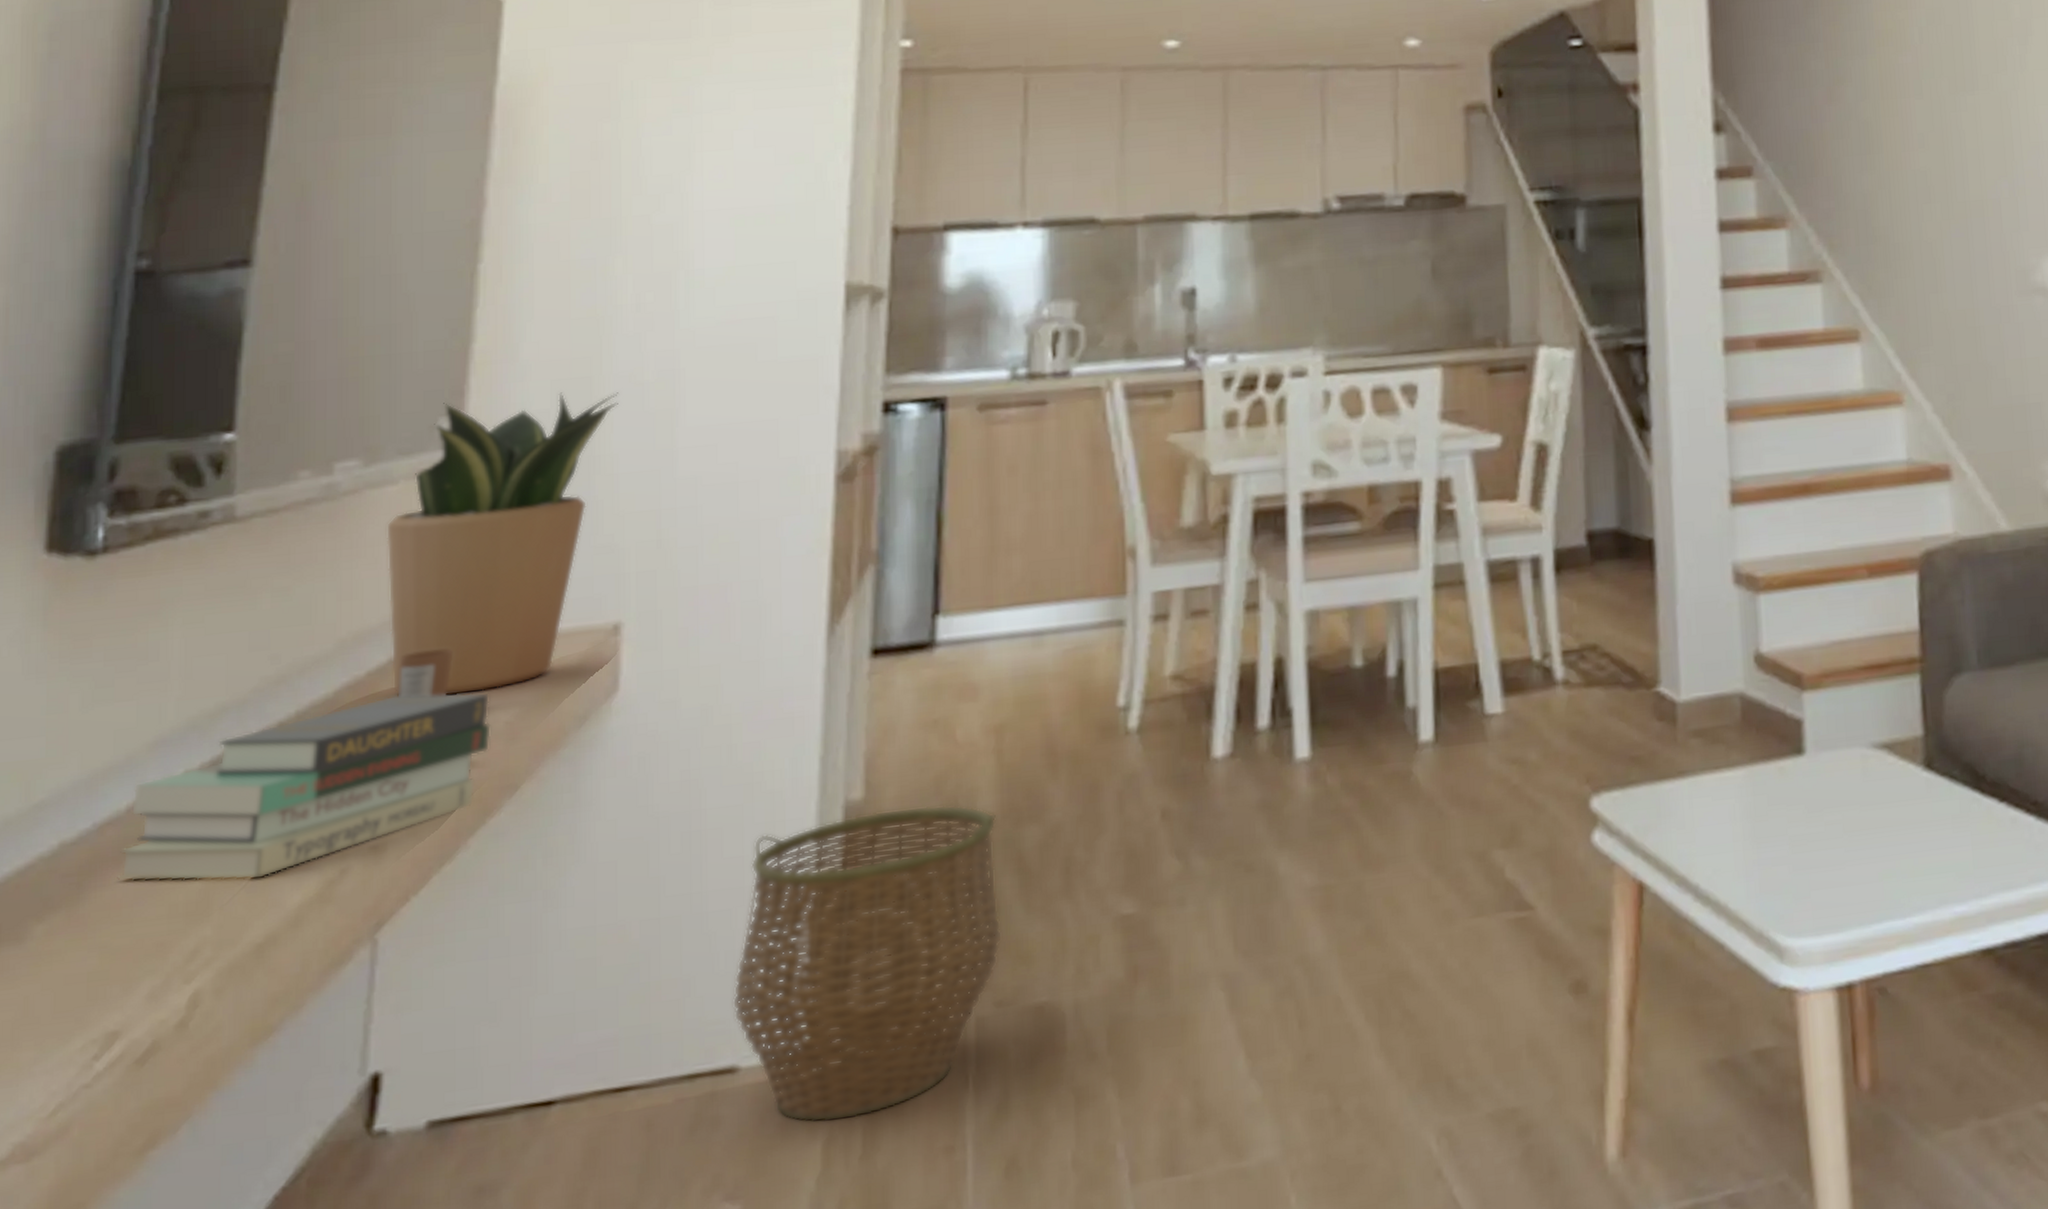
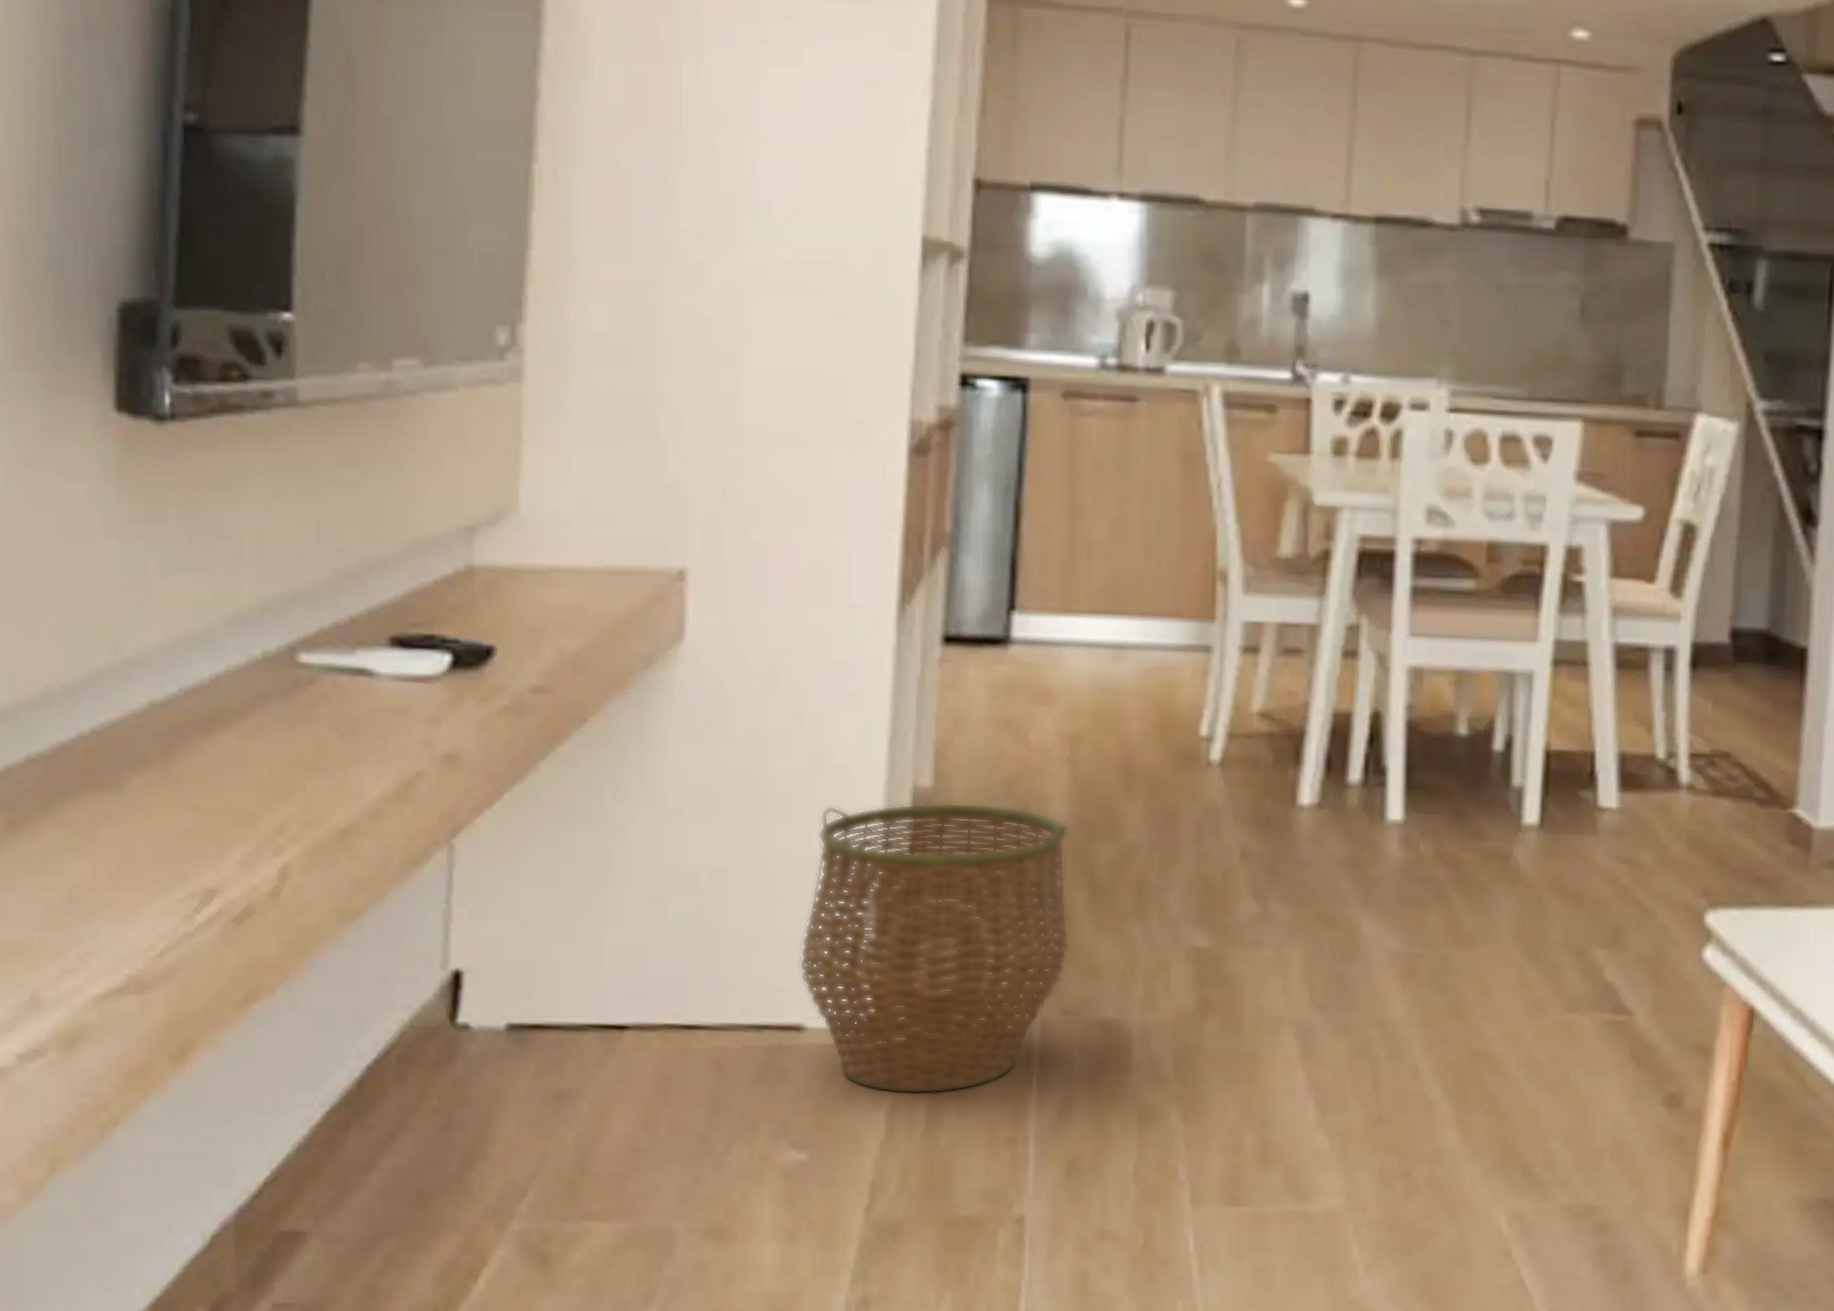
books: present [117,691,492,882] -> none [205,607,559,768]
potted plant: present [385,392,618,695] -> none [447,310,681,618]
candle: present [396,649,453,698] -> none [463,567,518,617]

